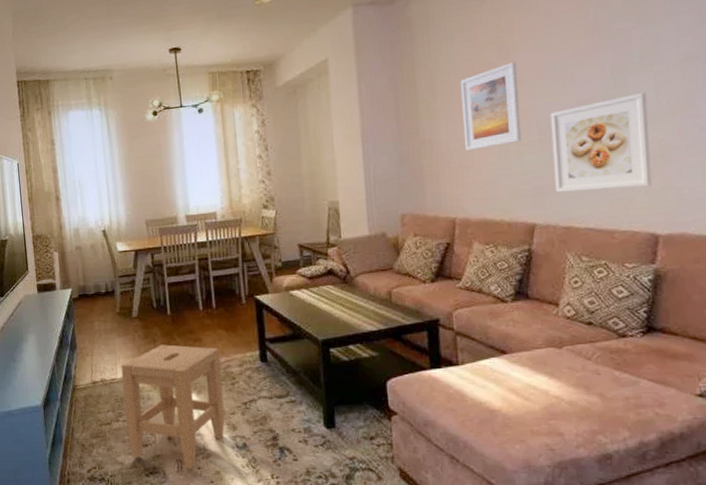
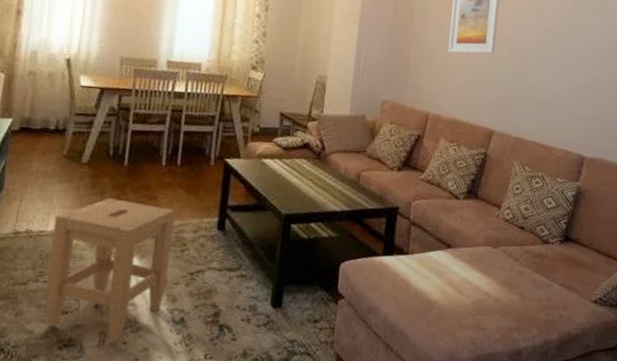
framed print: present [550,92,653,193] -> none [514,33,593,115]

